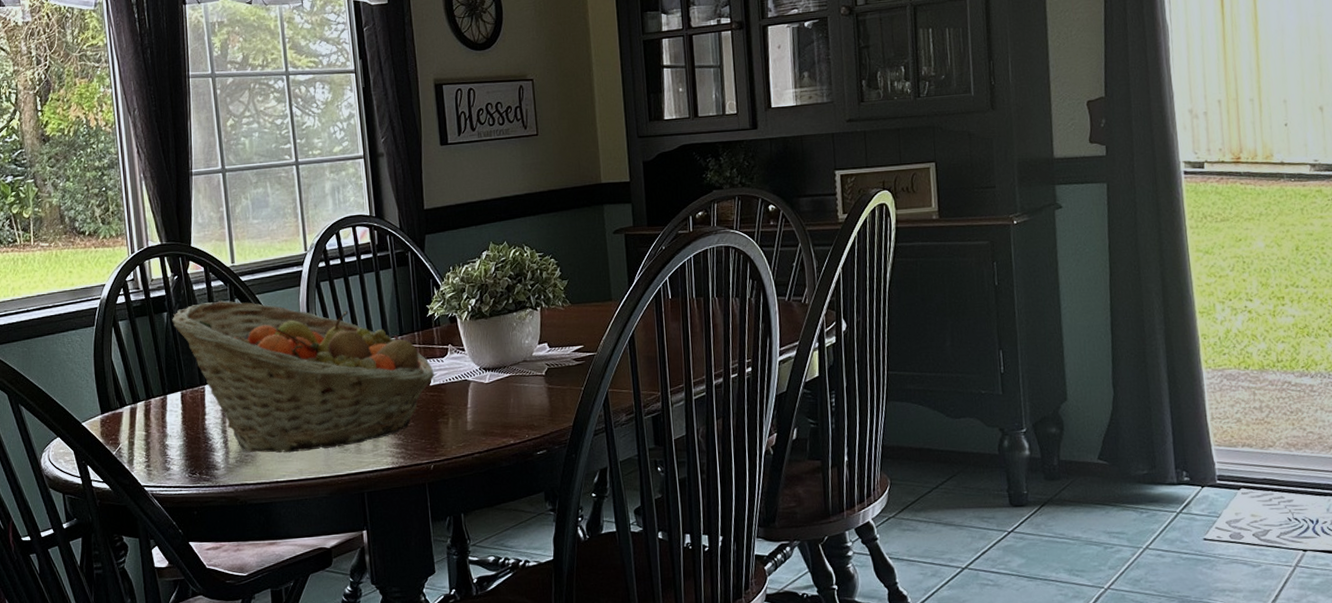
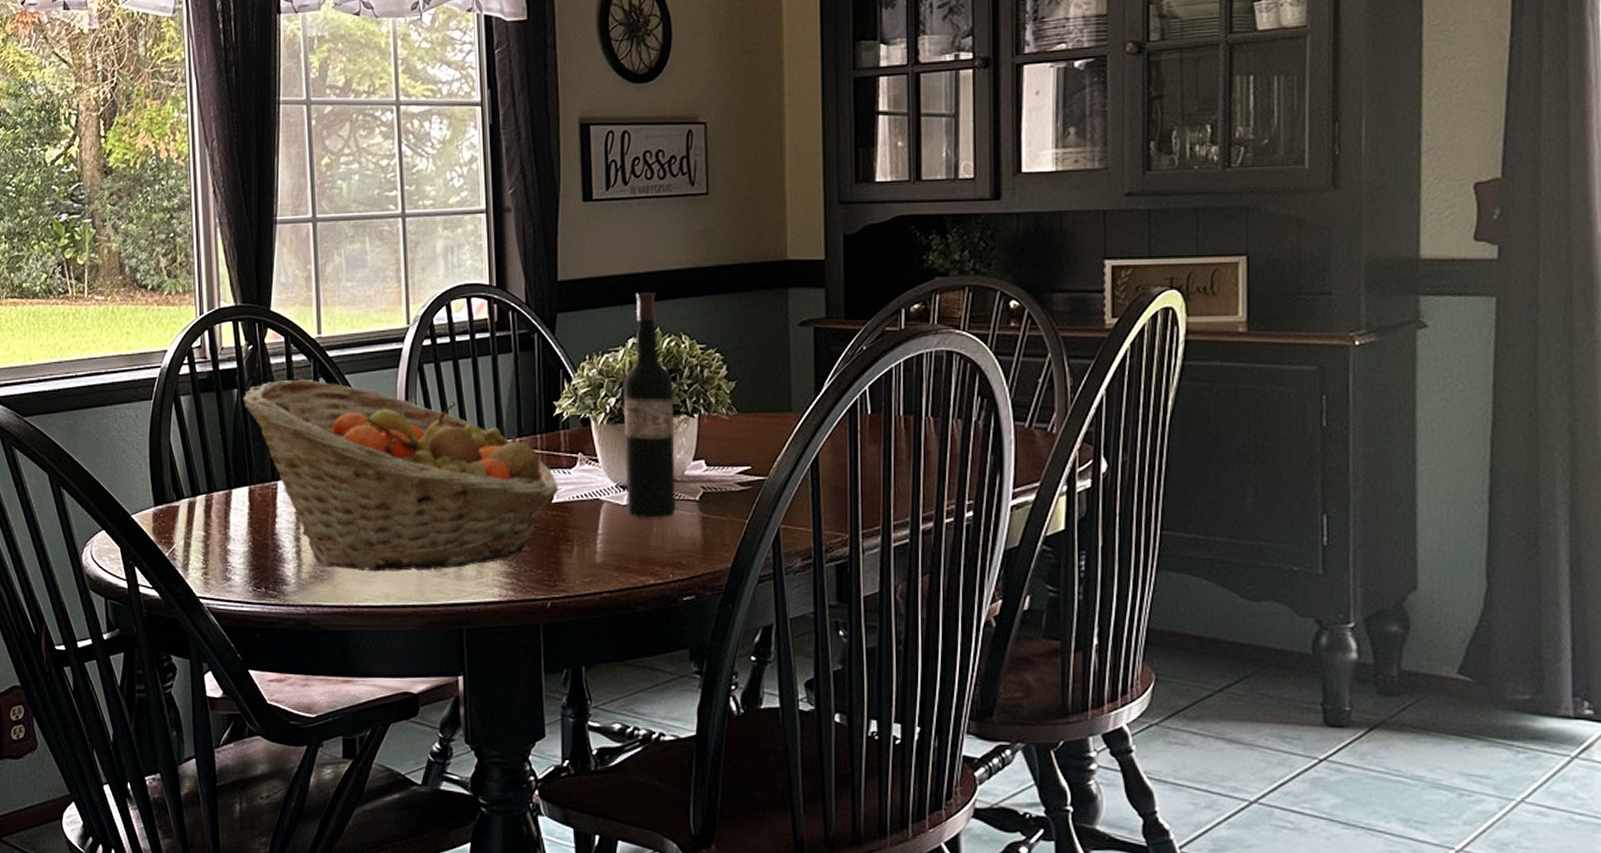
wine bottle: none [480,214,527,392] -> present [623,293,676,518]

